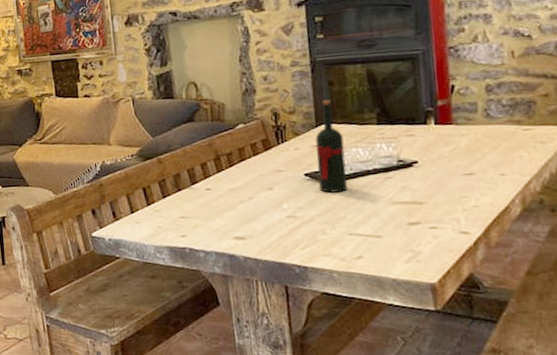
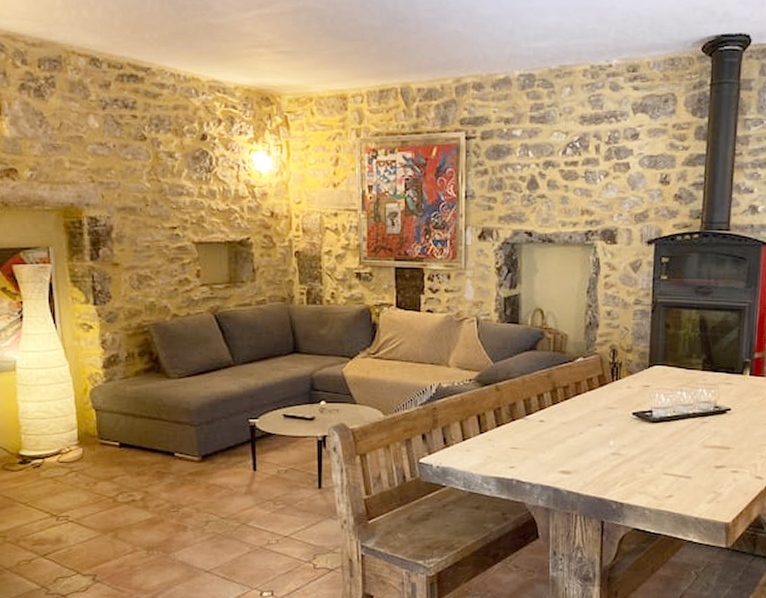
wine bottle: present [315,99,348,193] -> none [644,341,671,433]

